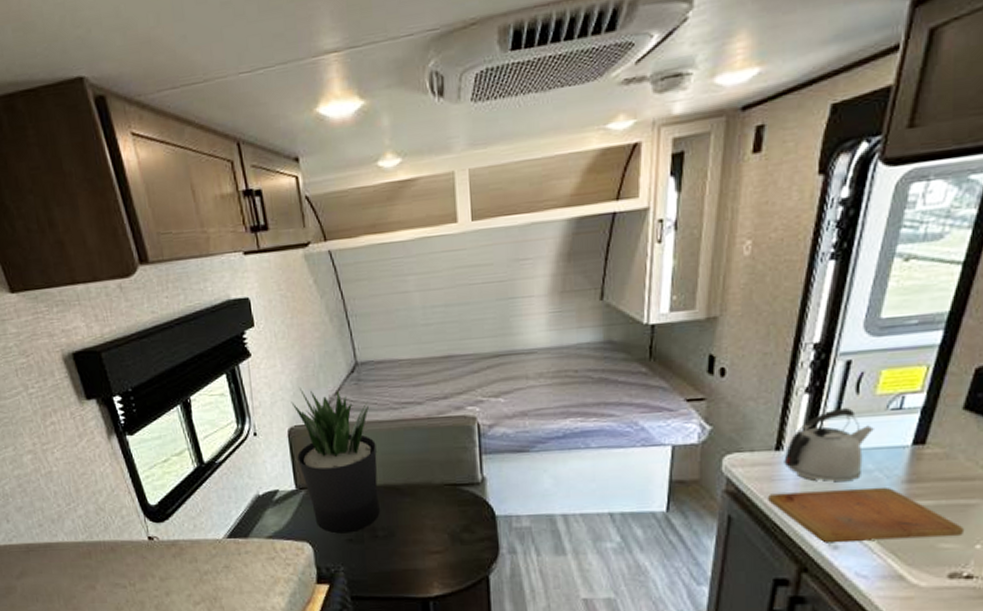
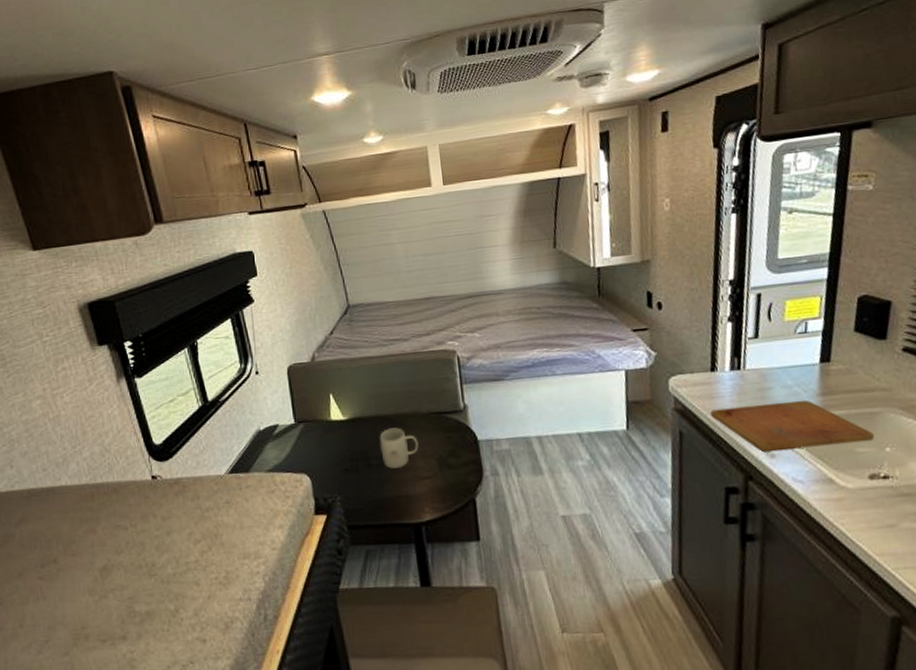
planter: present [291,388,380,534] -> none [290,329,373,464]
mug: none [387,498,430,541] -> present [379,427,419,469]
kettle: present [784,408,874,481] -> none [719,333,788,397]

